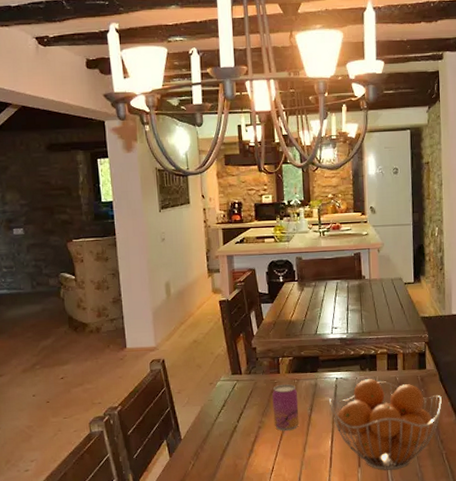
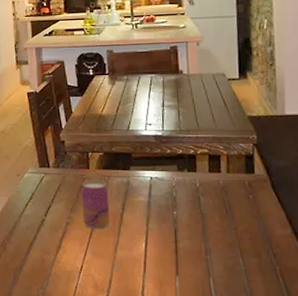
fruit basket: present [329,379,442,470] -> none [143,180,275,282]

